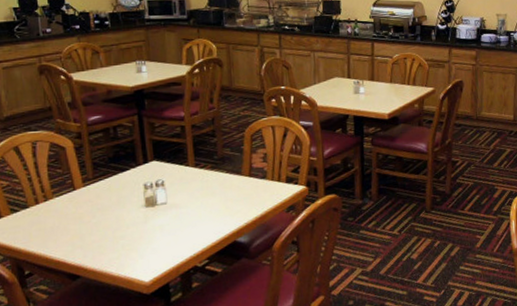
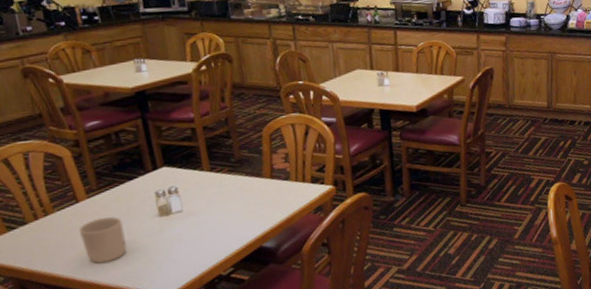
mug: none [74,205,114,248] -> present [79,217,127,264]

